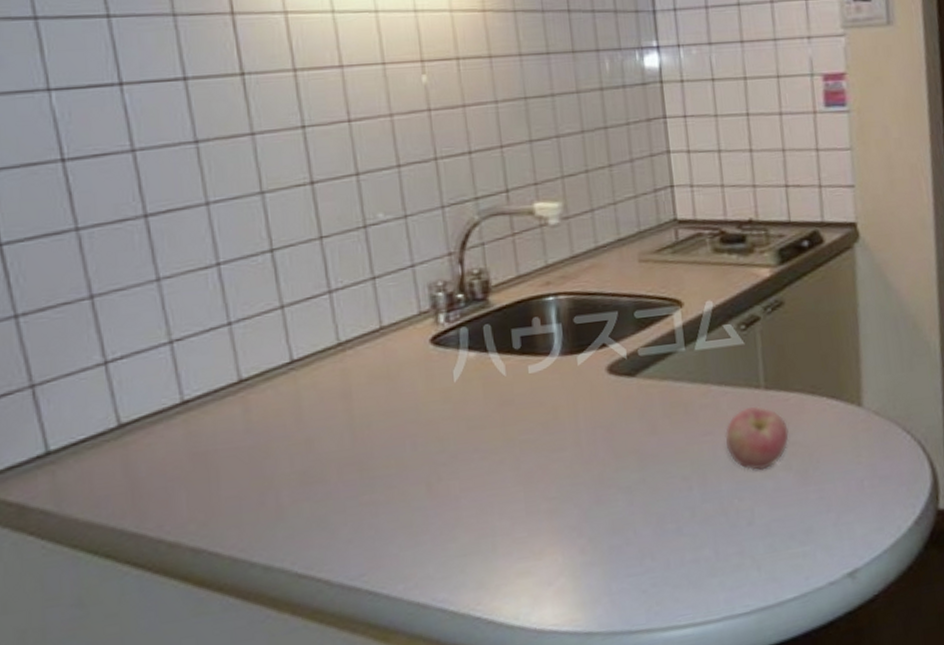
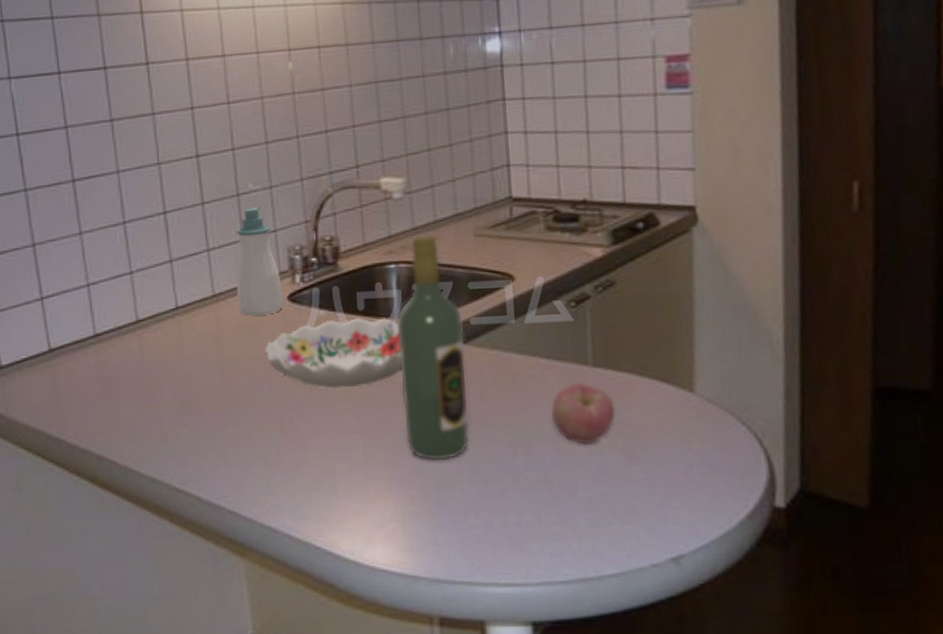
soap bottle: none [365,238,426,365] -> present [236,206,284,316]
decorative bowl: none [404,355,566,439] -> present [264,317,402,389]
wine bottle: none [557,262,642,506] -> present [396,234,470,461]

